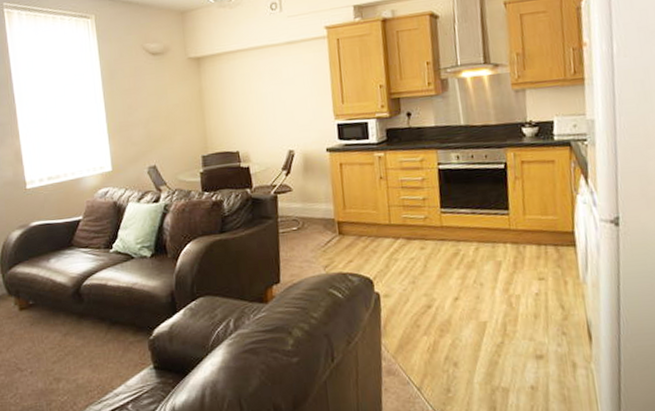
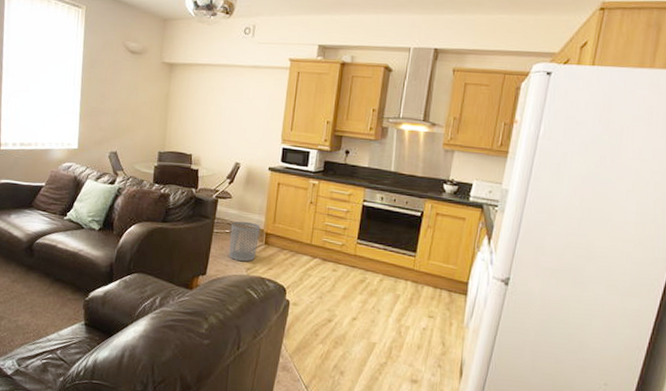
waste bin: none [297,213,332,260] -> present [229,221,260,262]

